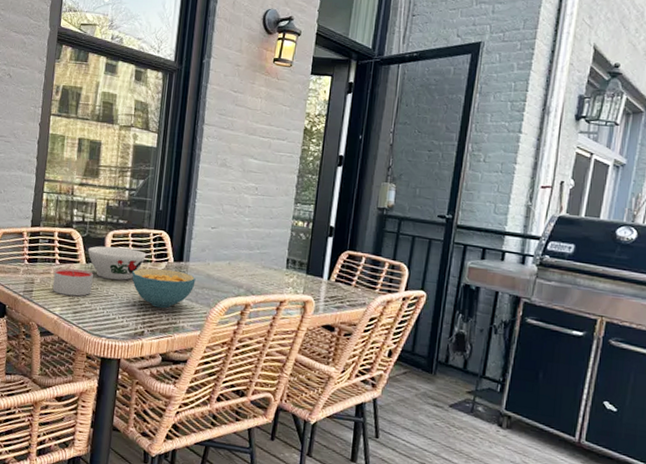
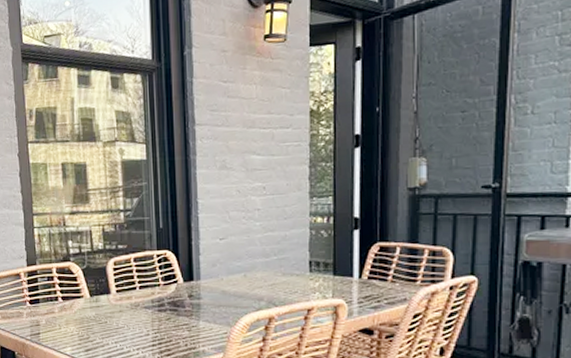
candle: present [52,268,93,296] -> none [58,304,100,333]
bowl: present [88,246,147,280] -> none [90,274,153,311]
cereal bowl: present [132,268,196,309] -> none [141,291,211,334]

